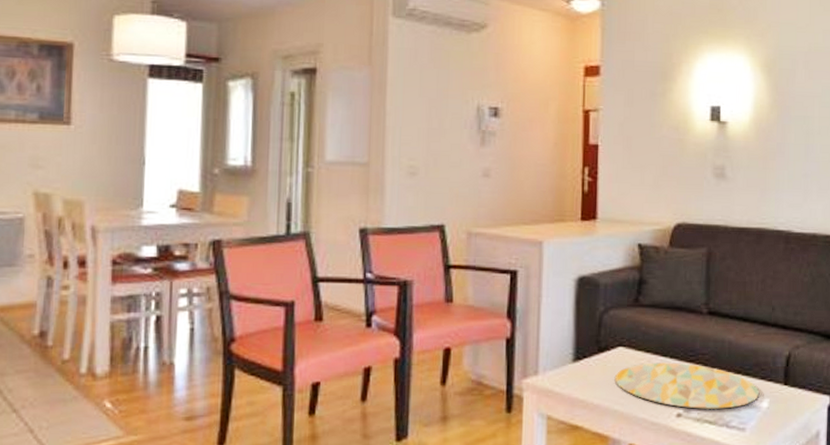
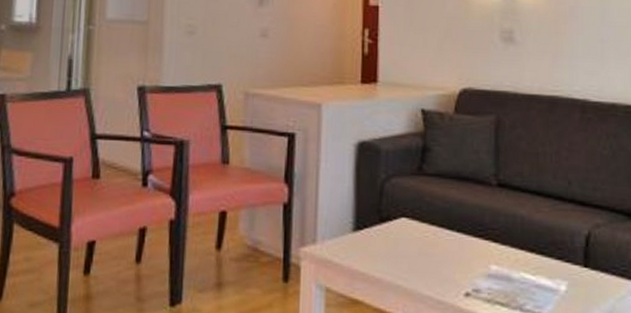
decorative tray: present [614,362,759,410] -> none [397,236,555,291]

